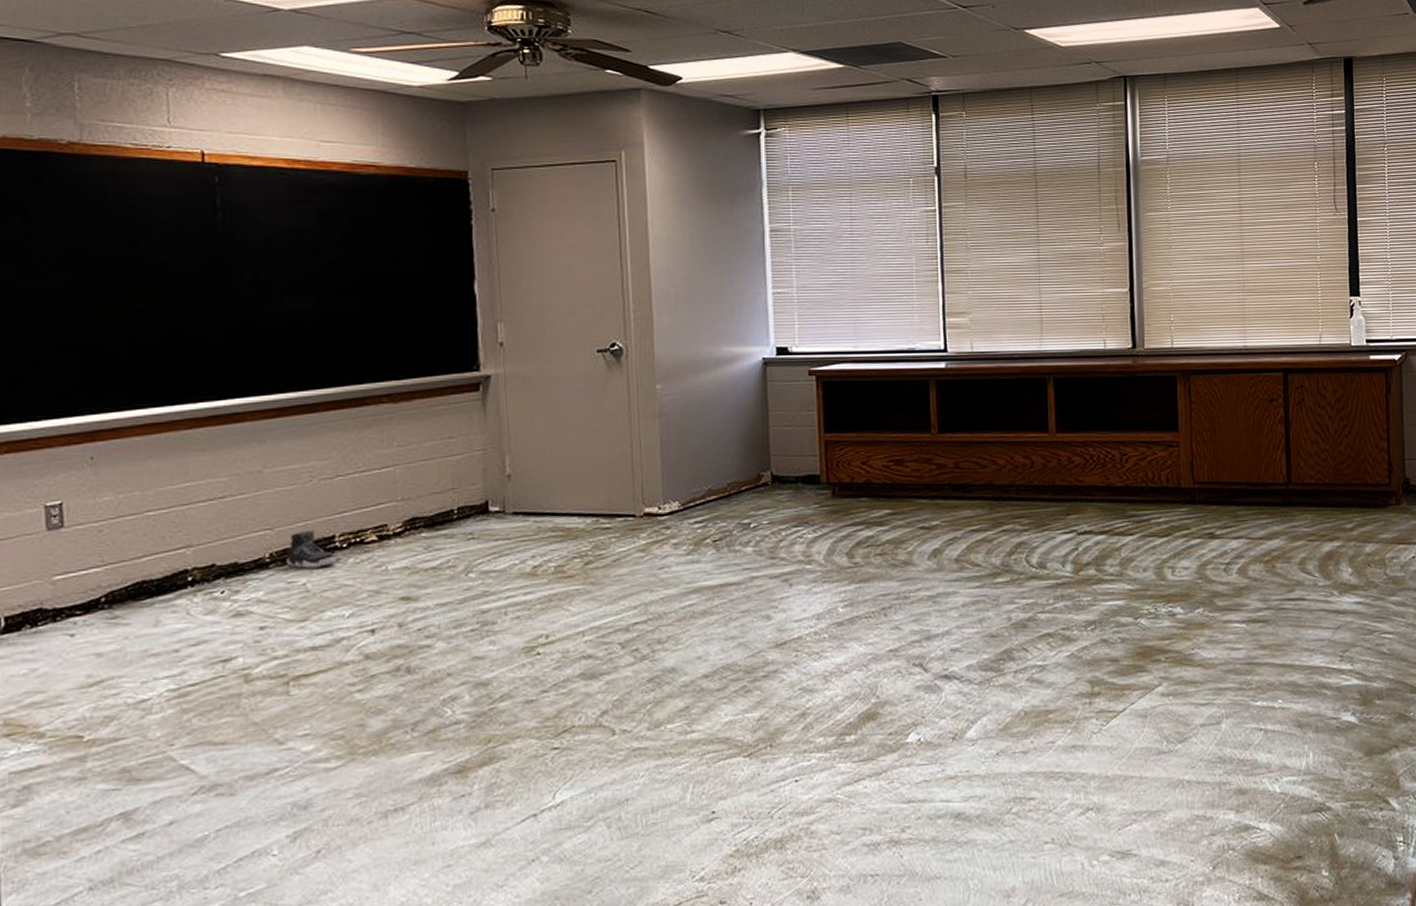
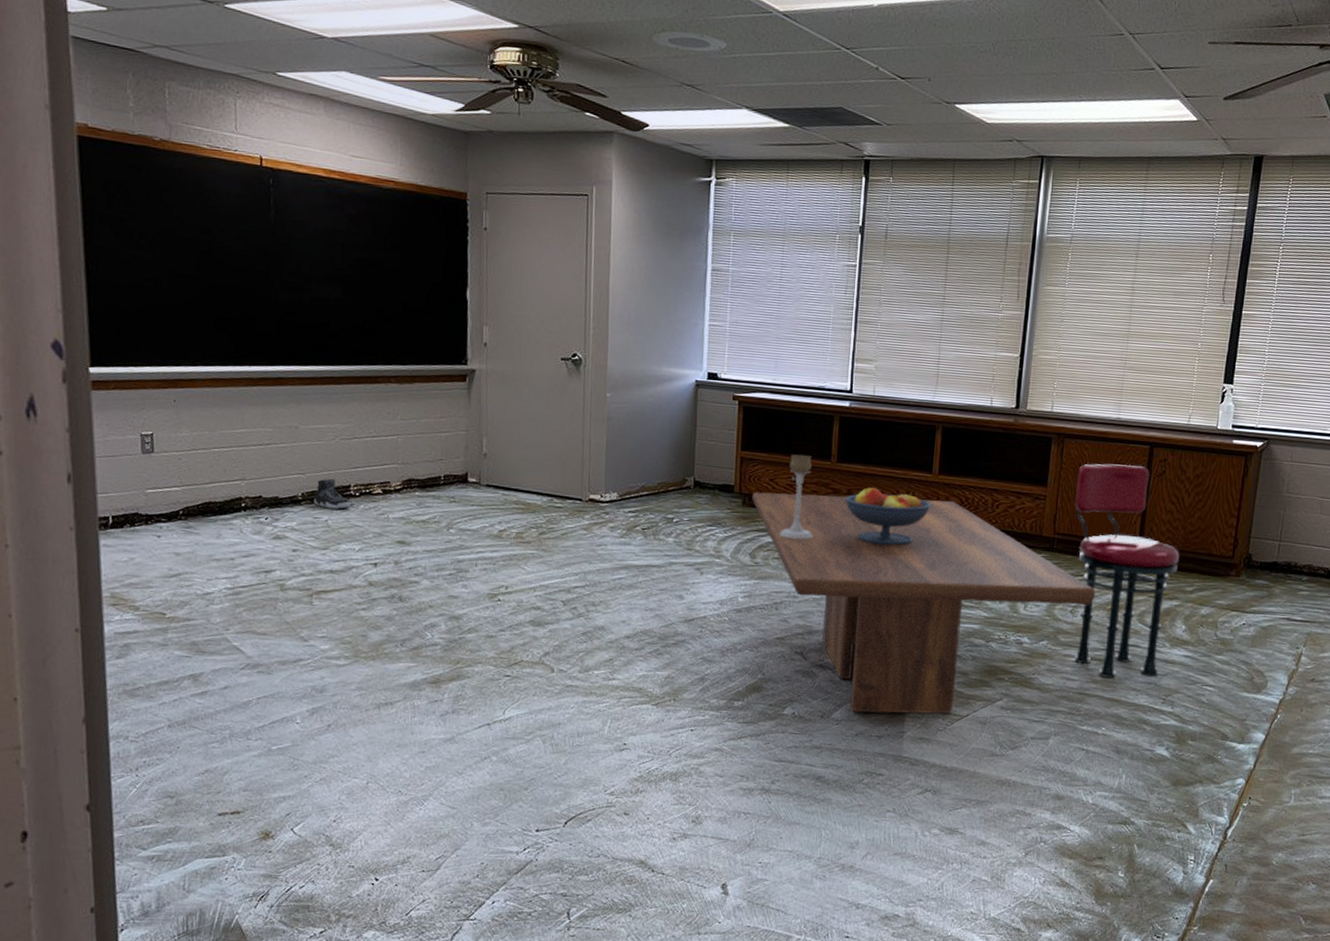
dining table: none [843,460,1249,728] -> present [752,492,1096,714]
candle holder: none [879,428,921,530] -> present [779,454,814,540]
fruit bowl: none [952,457,1052,522] -> present [845,487,931,546]
stool: none [1209,395,1334,642] -> present [1074,464,1180,679]

